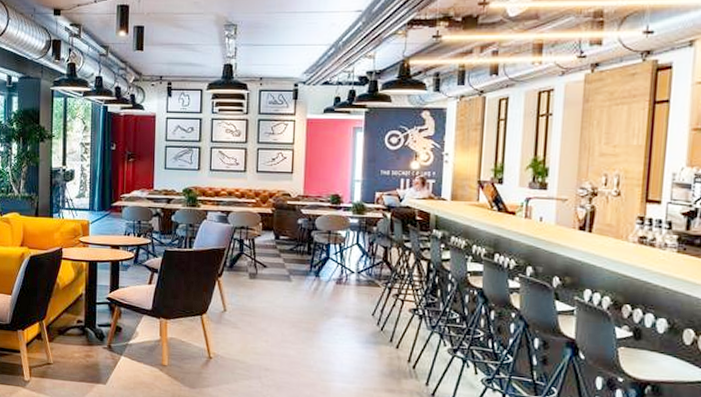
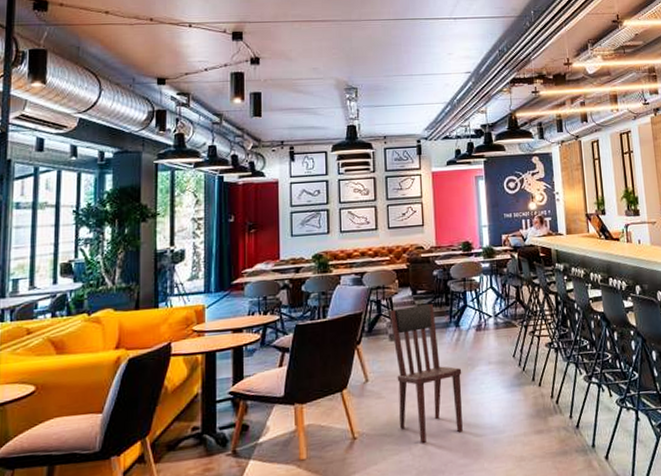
dining chair: none [250,250,317,376] -> present [389,304,463,443]

